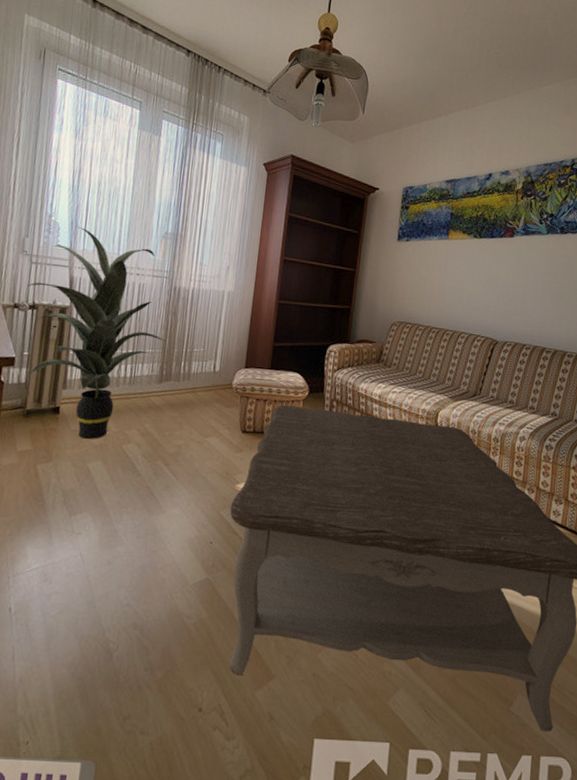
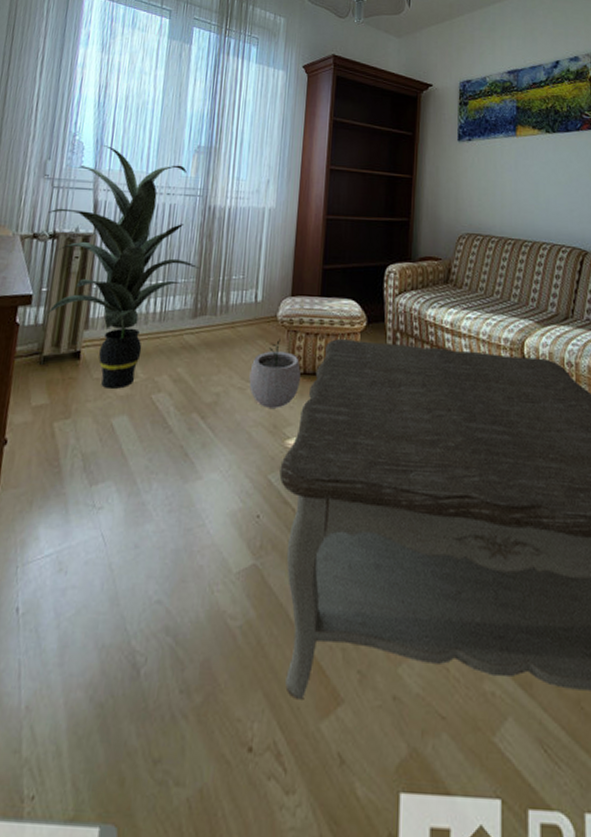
plant pot: none [206,403,251,459] -> present [249,339,301,408]

